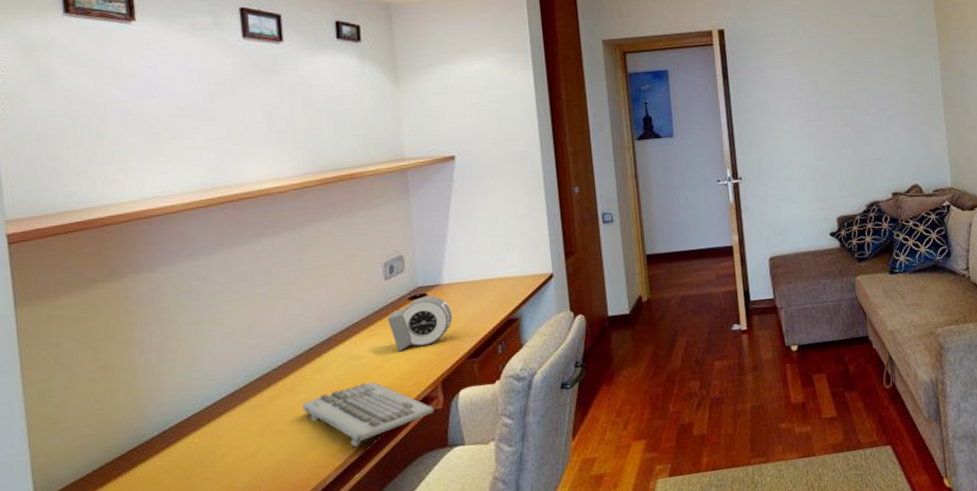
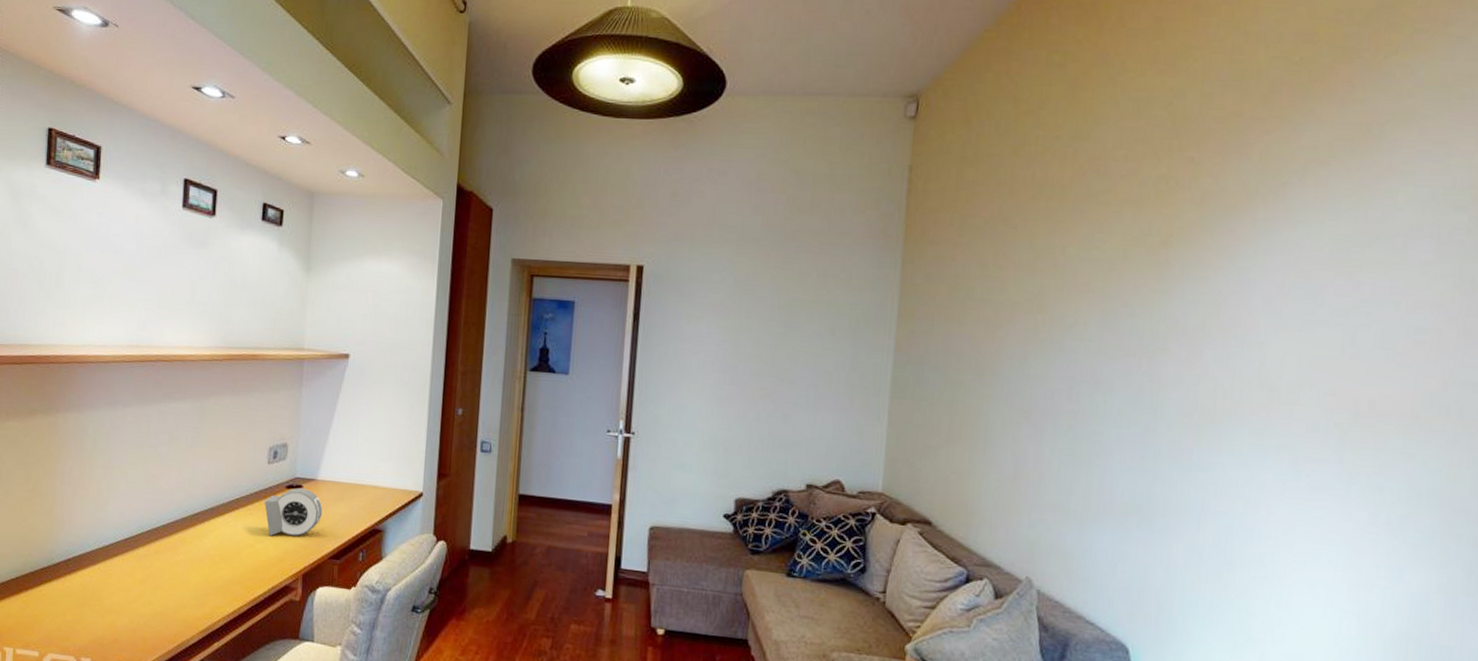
keyboard: present [302,381,435,447] -> none [180,557,292,617]

